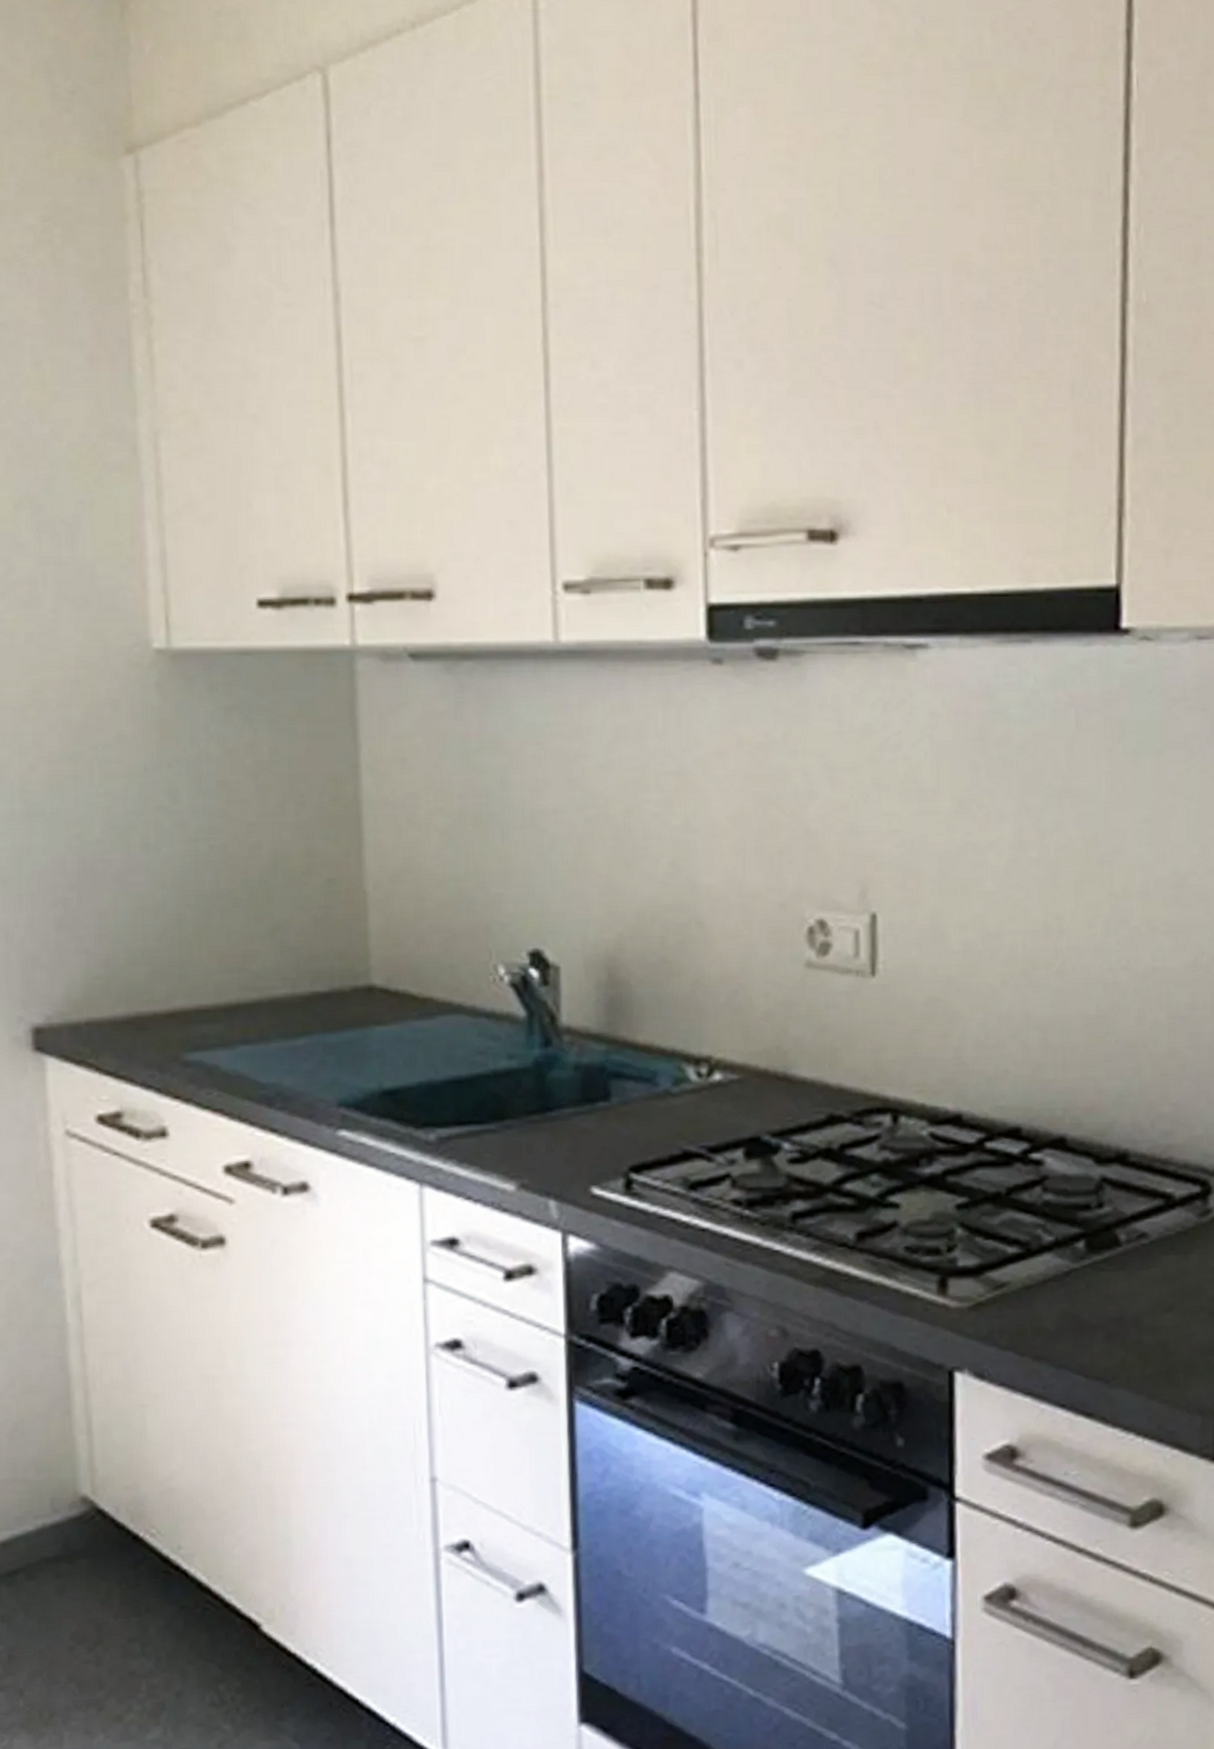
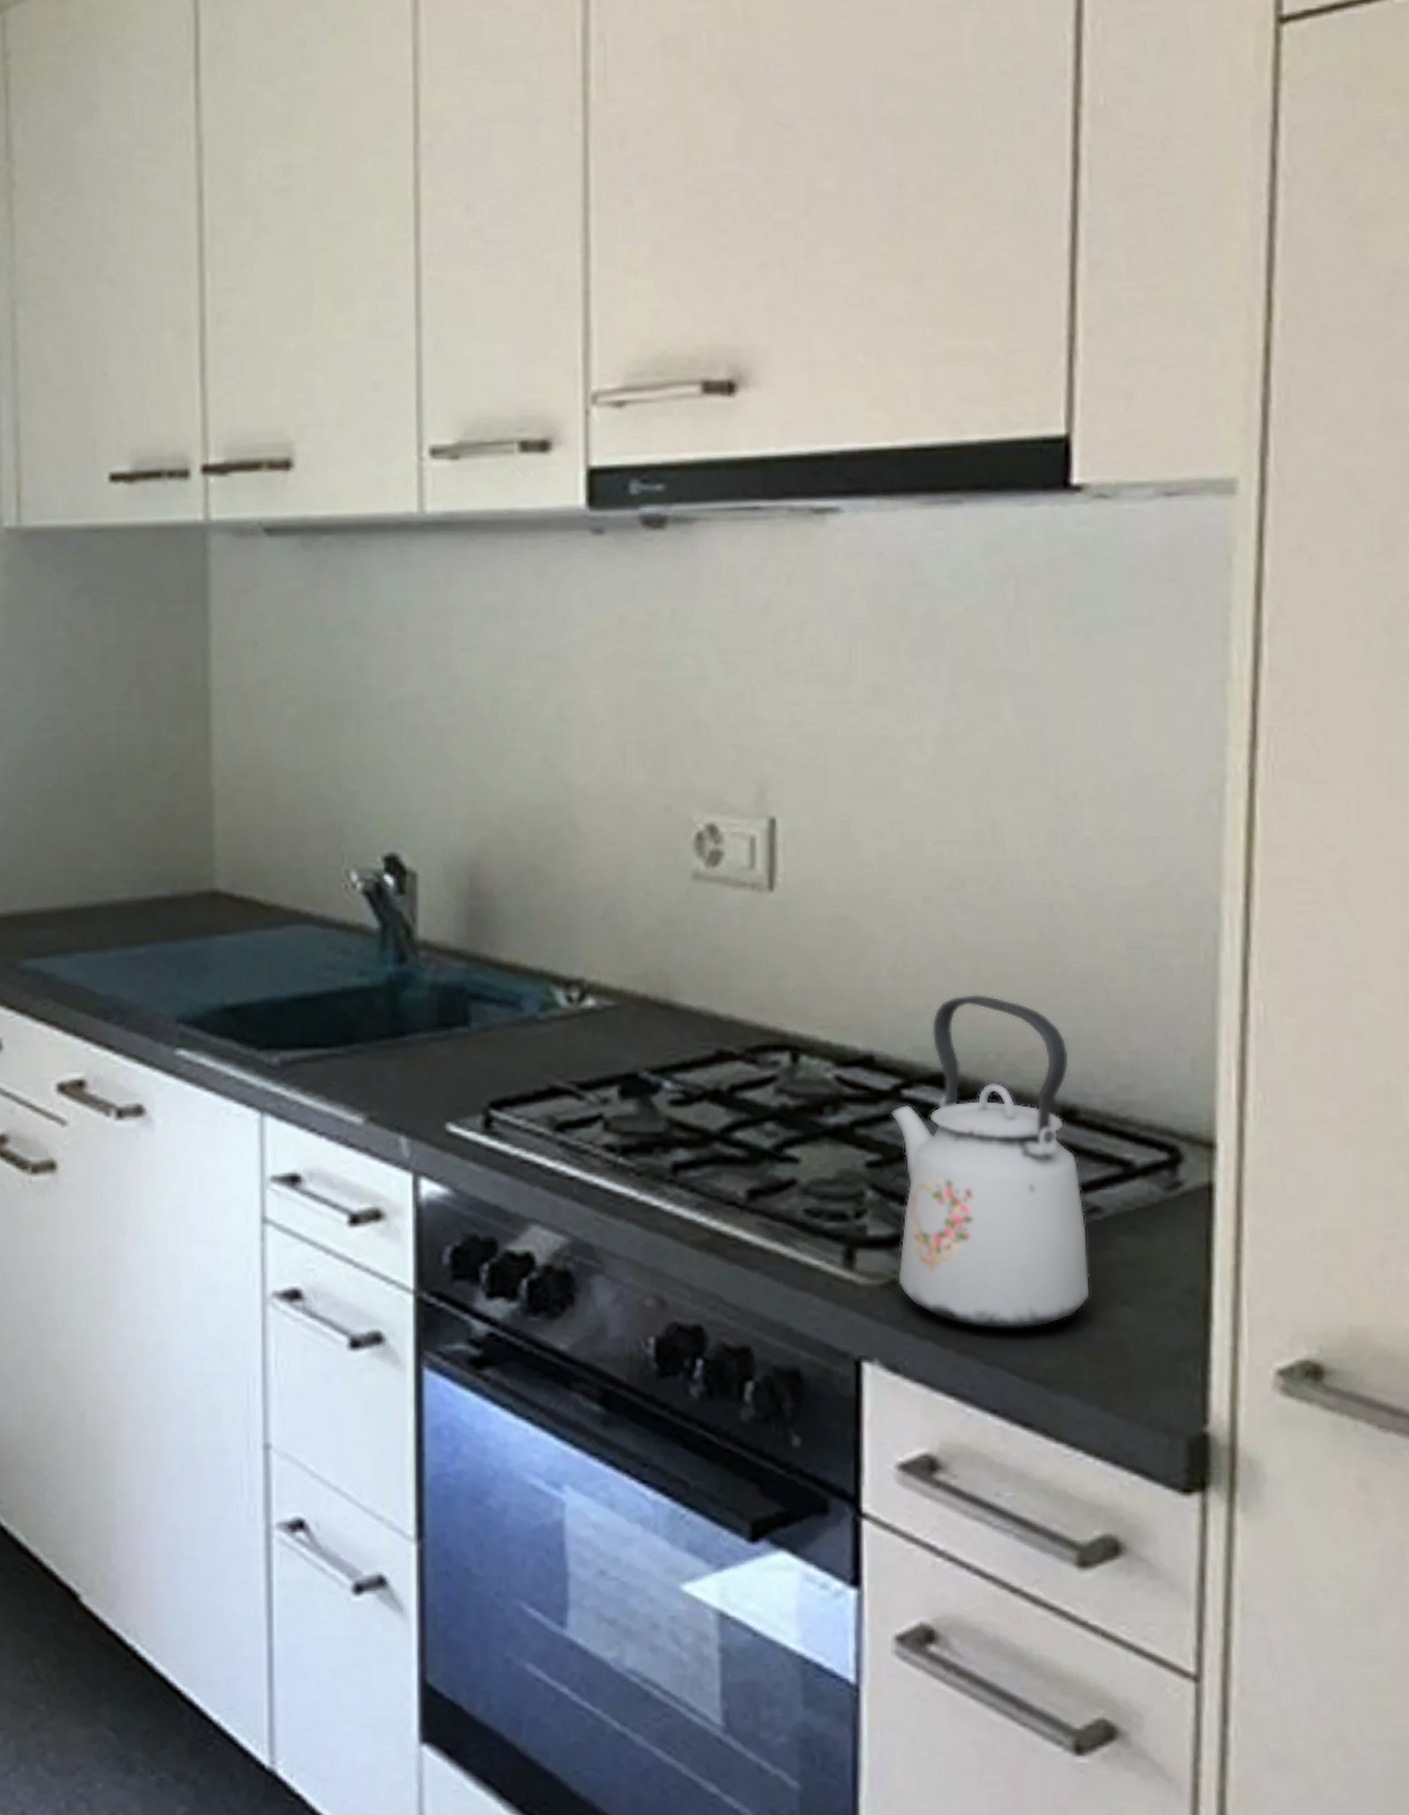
kettle: none [975,1060,1139,1338] -> present [890,994,1090,1329]

